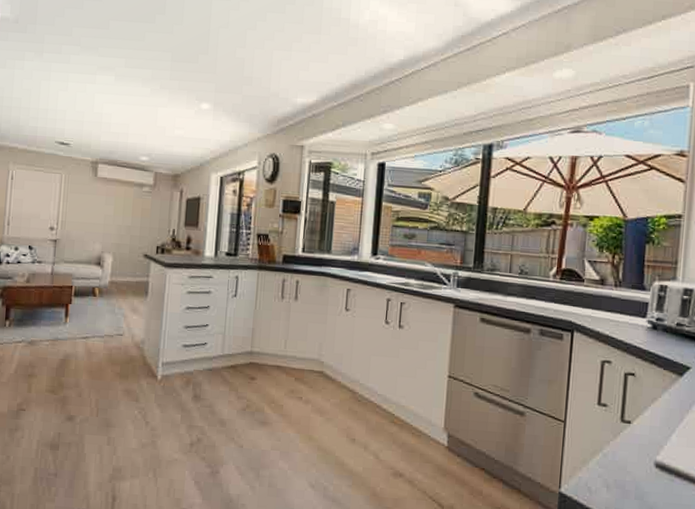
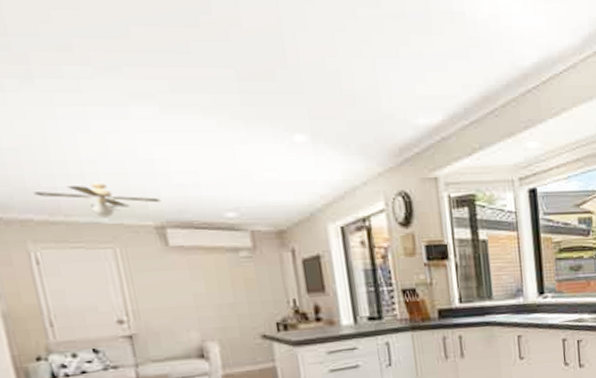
ceiling fan: none [23,126,101,151] -> present [34,182,162,218]

